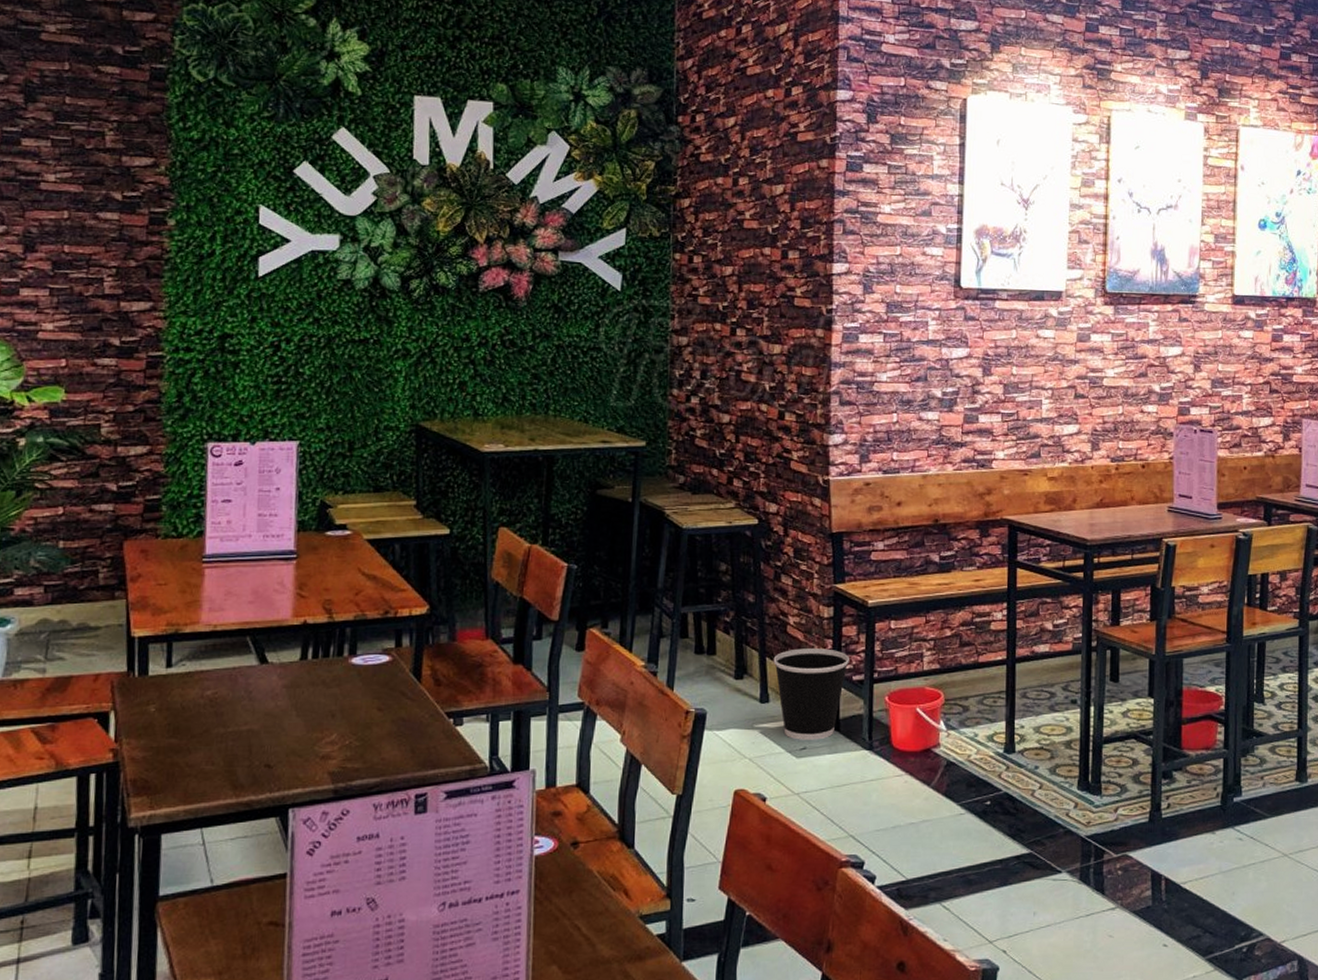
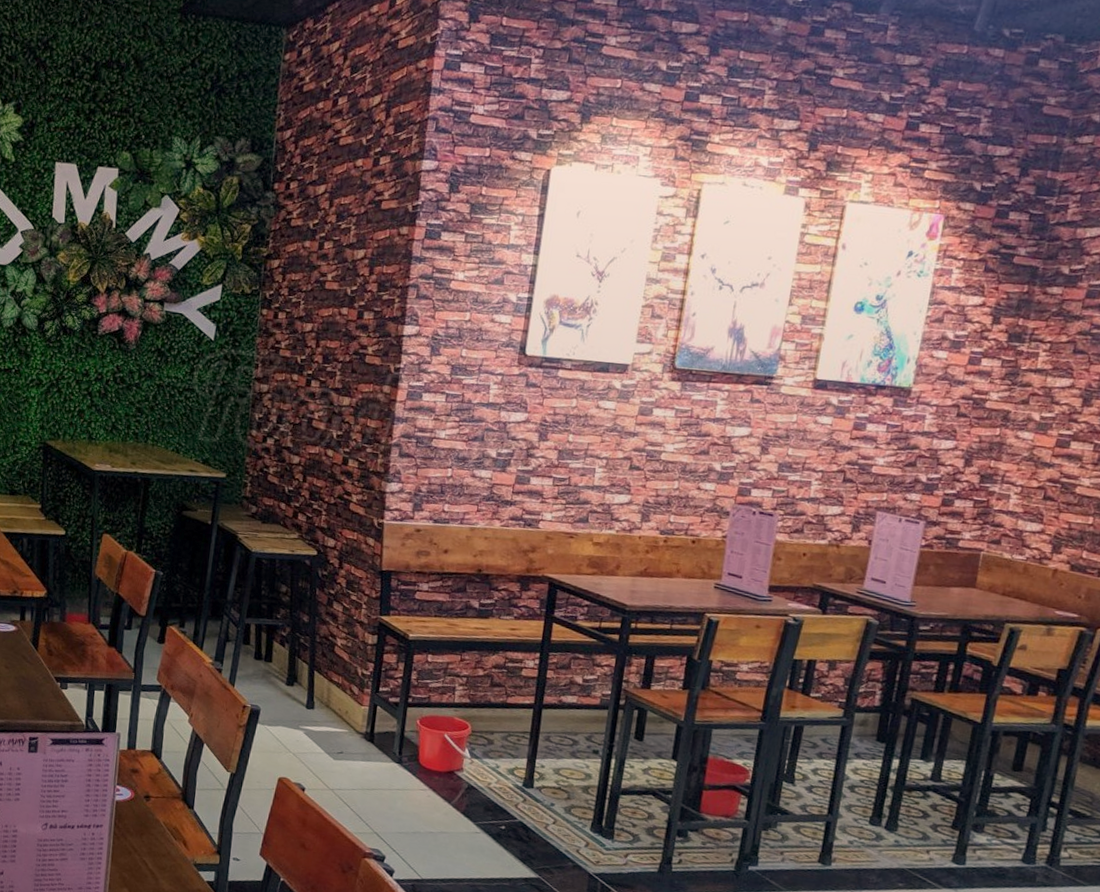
wastebasket: present [773,648,849,740] -> none [320,667,388,748]

